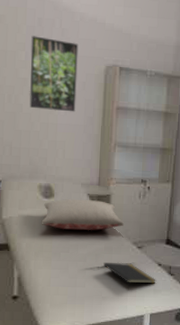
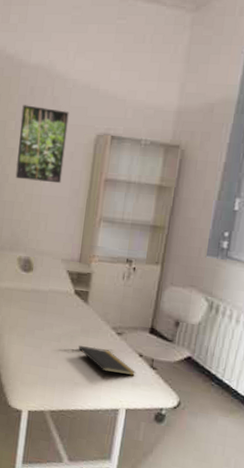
pillow: present [41,199,125,231] -> none [18,274,104,310]

